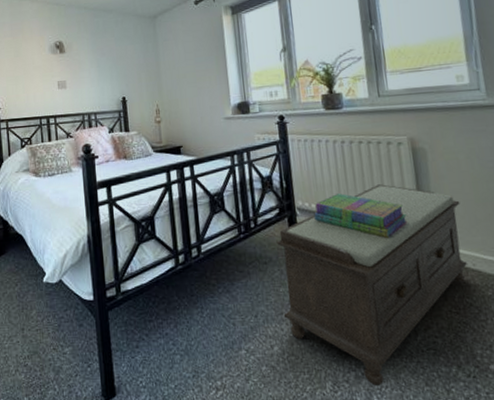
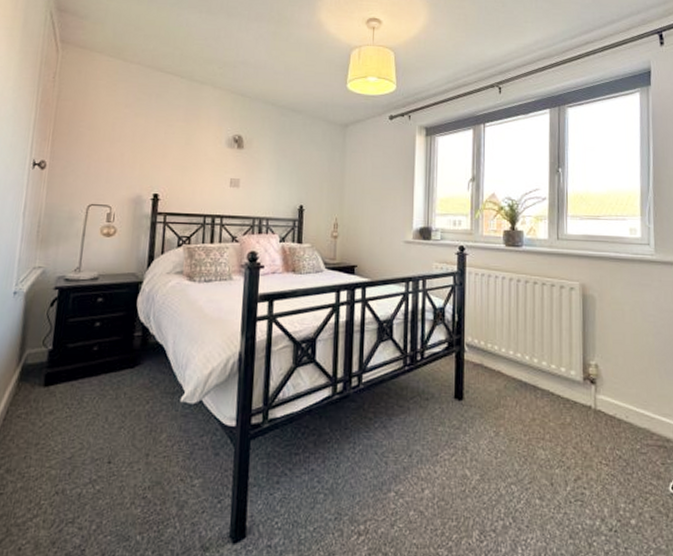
bench: present [276,184,467,386] -> none [438,327,621,537]
stack of books: present [314,194,408,239] -> none [482,333,571,384]

